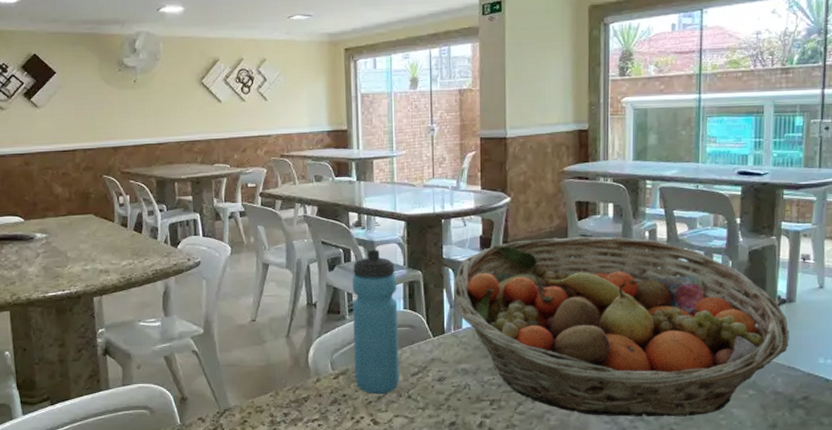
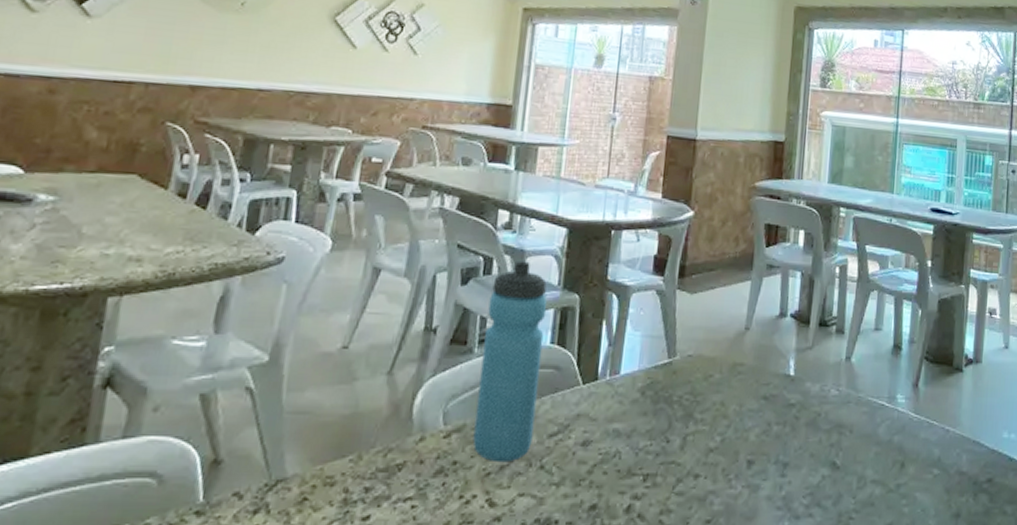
fruit basket: present [453,236,790,417] -> none [614,265,976,502]

